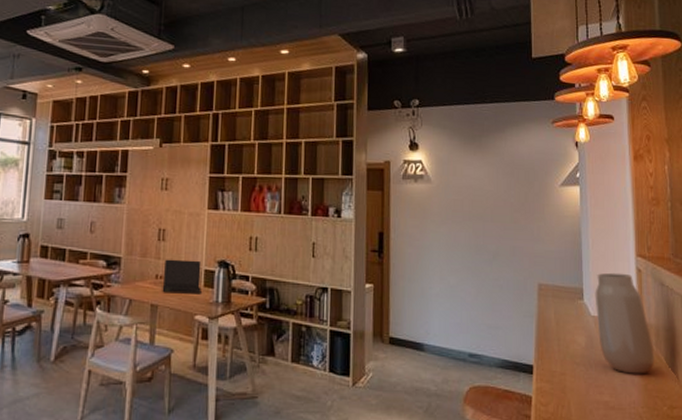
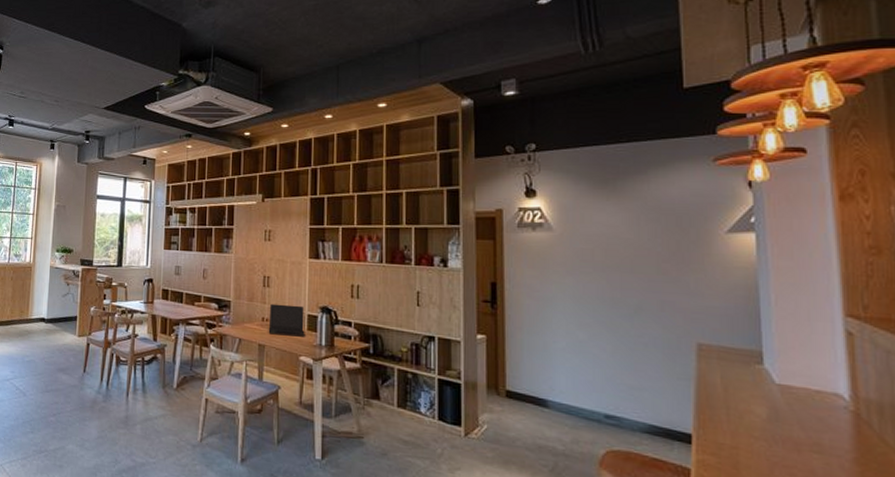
vase: present [595,272,655,374] -> none [780,334,877,459]

